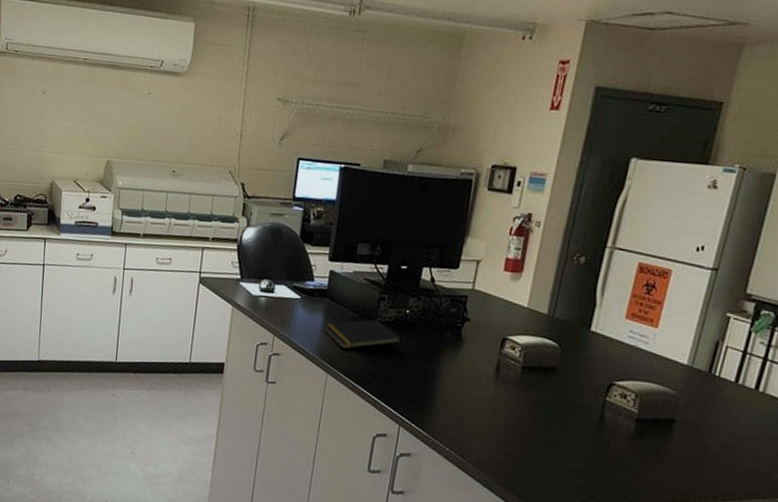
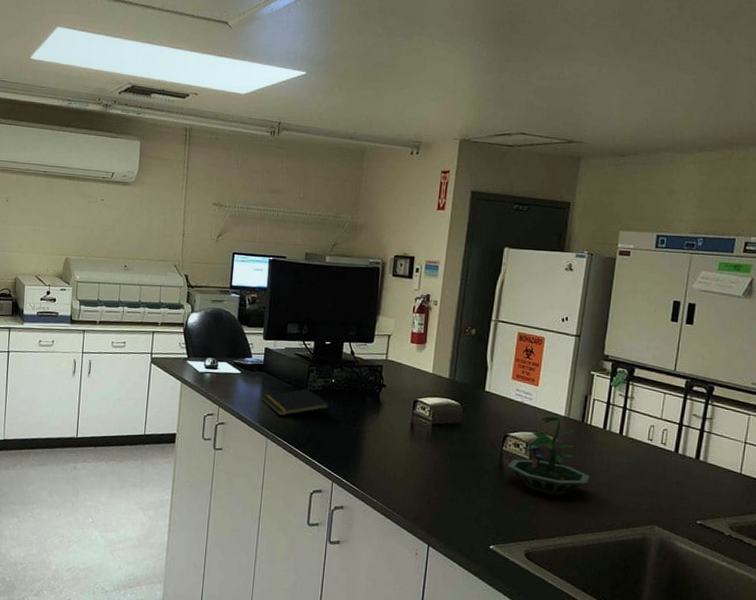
terrarium: none [610,364,712,457] -> present [508,416,590,496]

